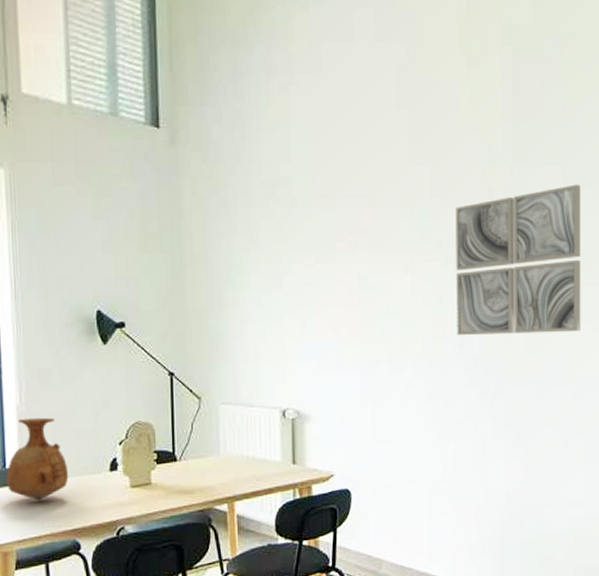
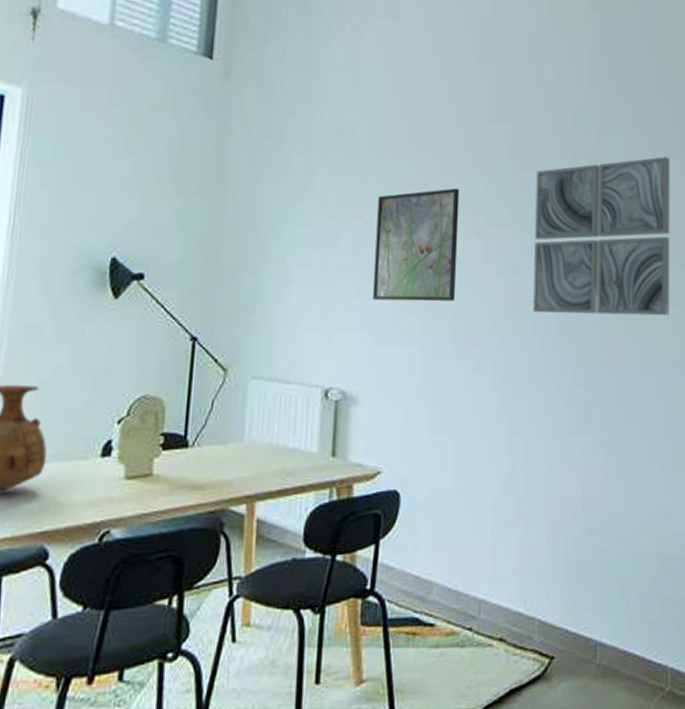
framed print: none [314,229,388,333] -> present [373,188,460,302]

